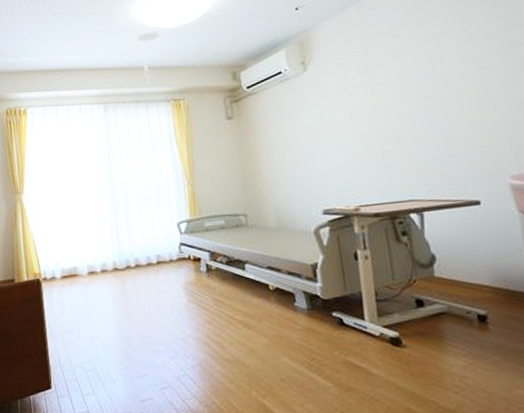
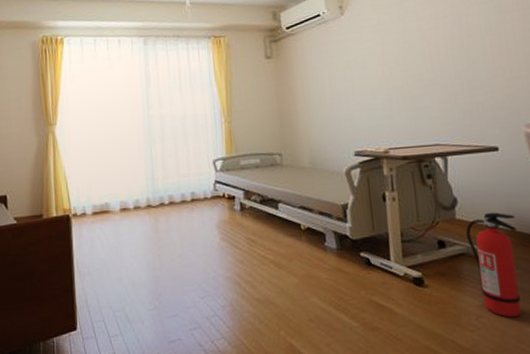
fire extinguisher: none [446,269,511,379] -> present [466,212,522,318]

